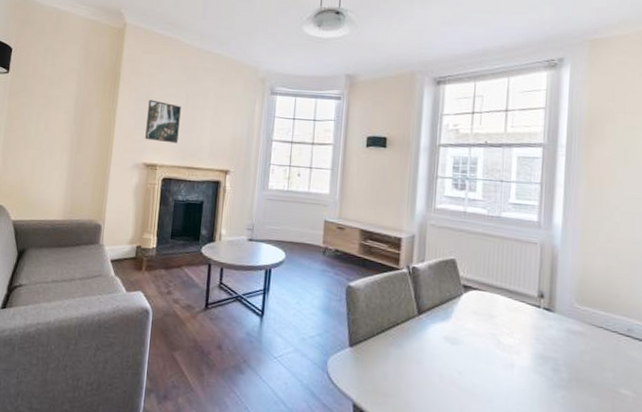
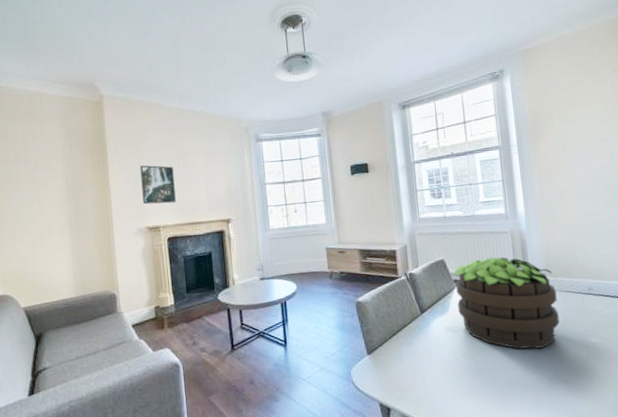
potted plant: none [462,266,589,387] -> present [453,257,560,349]

